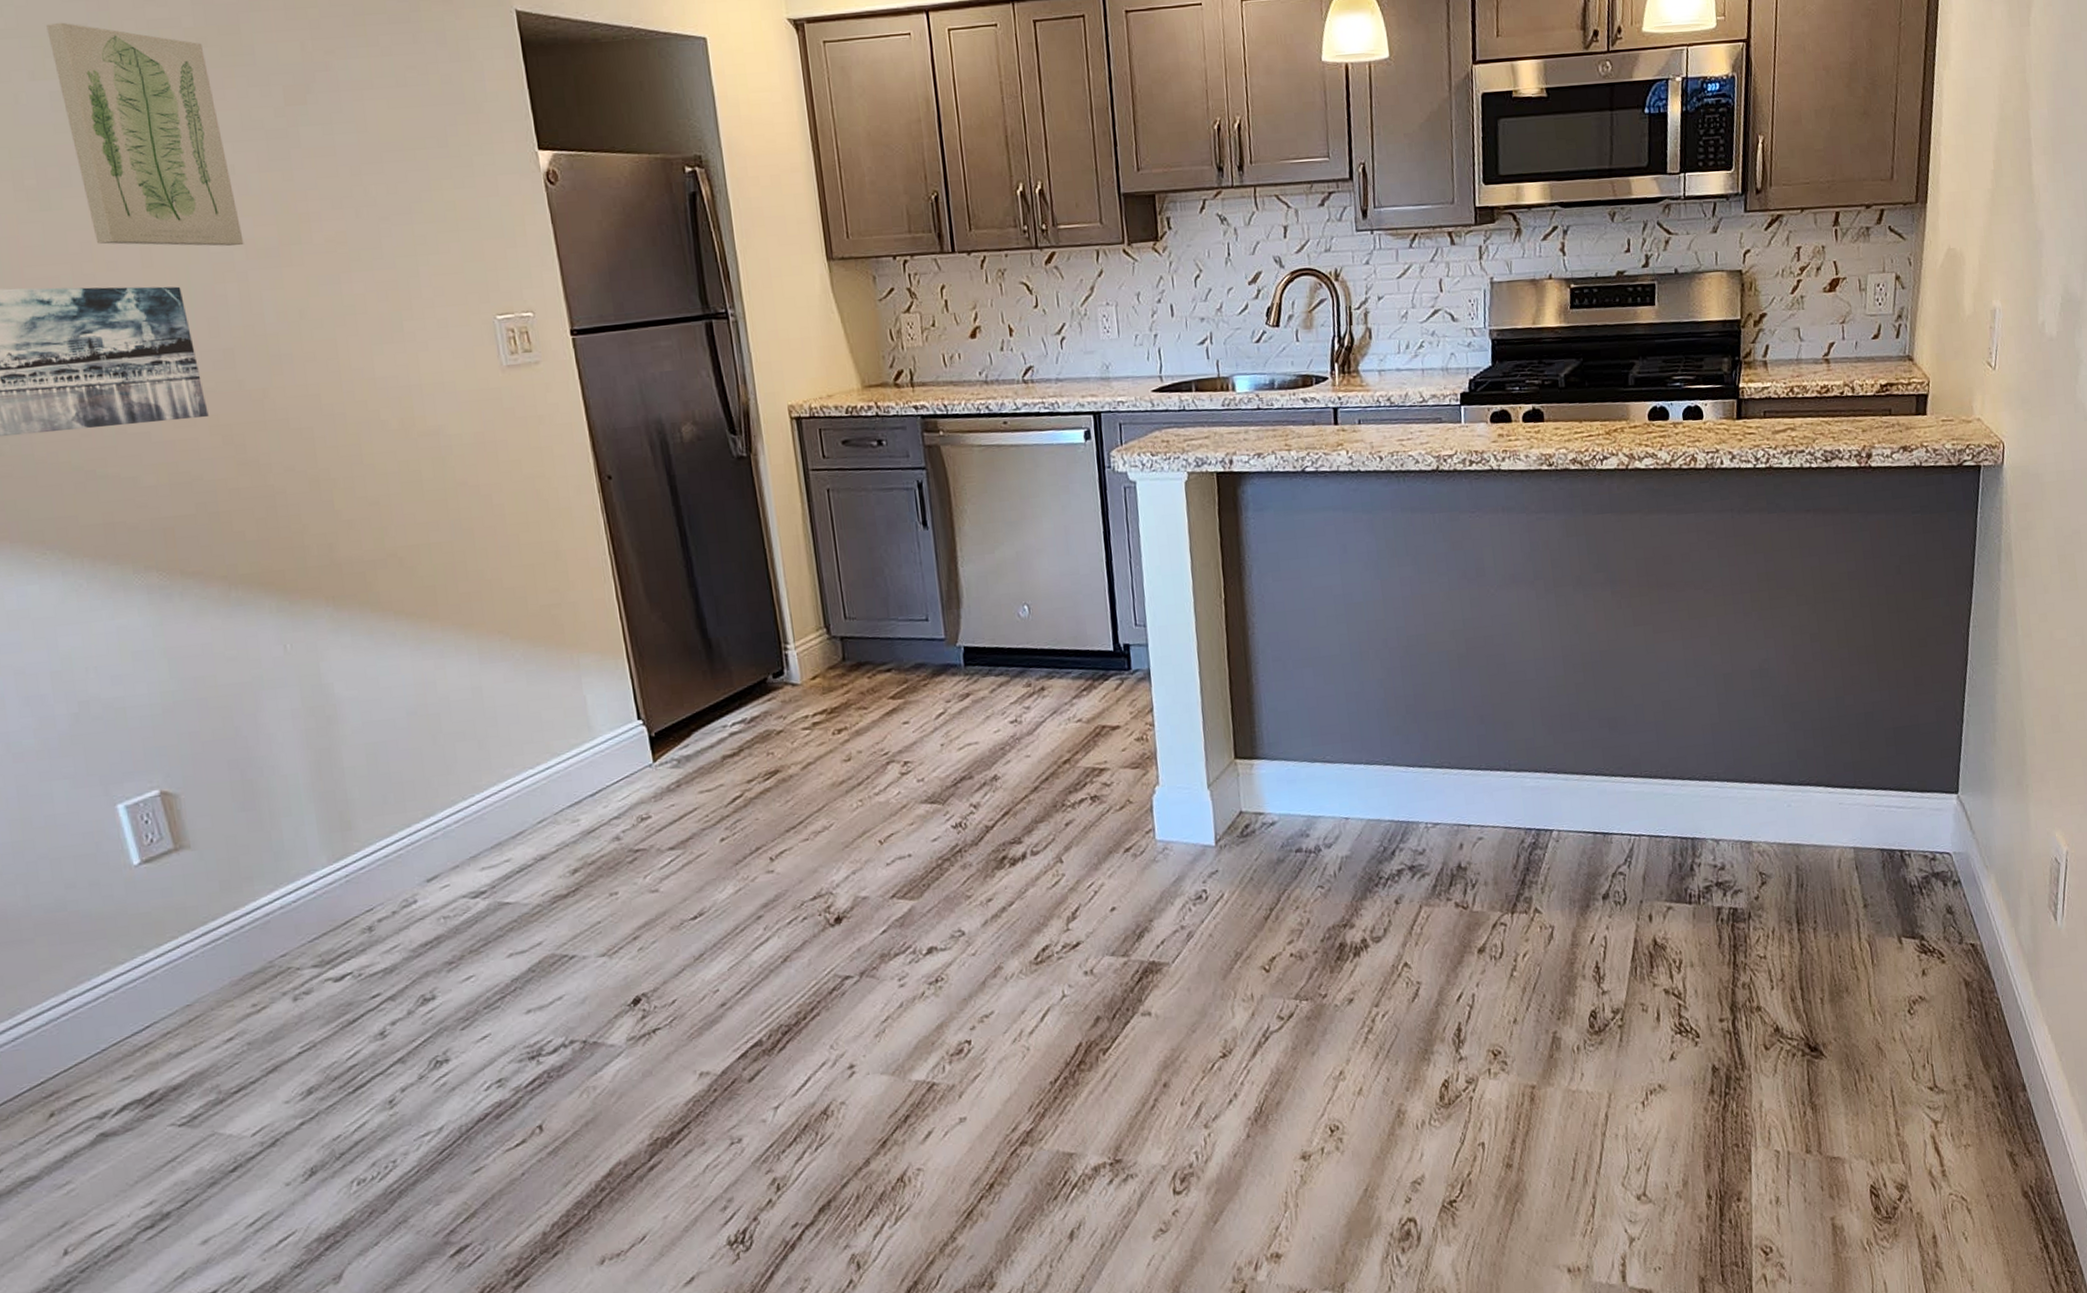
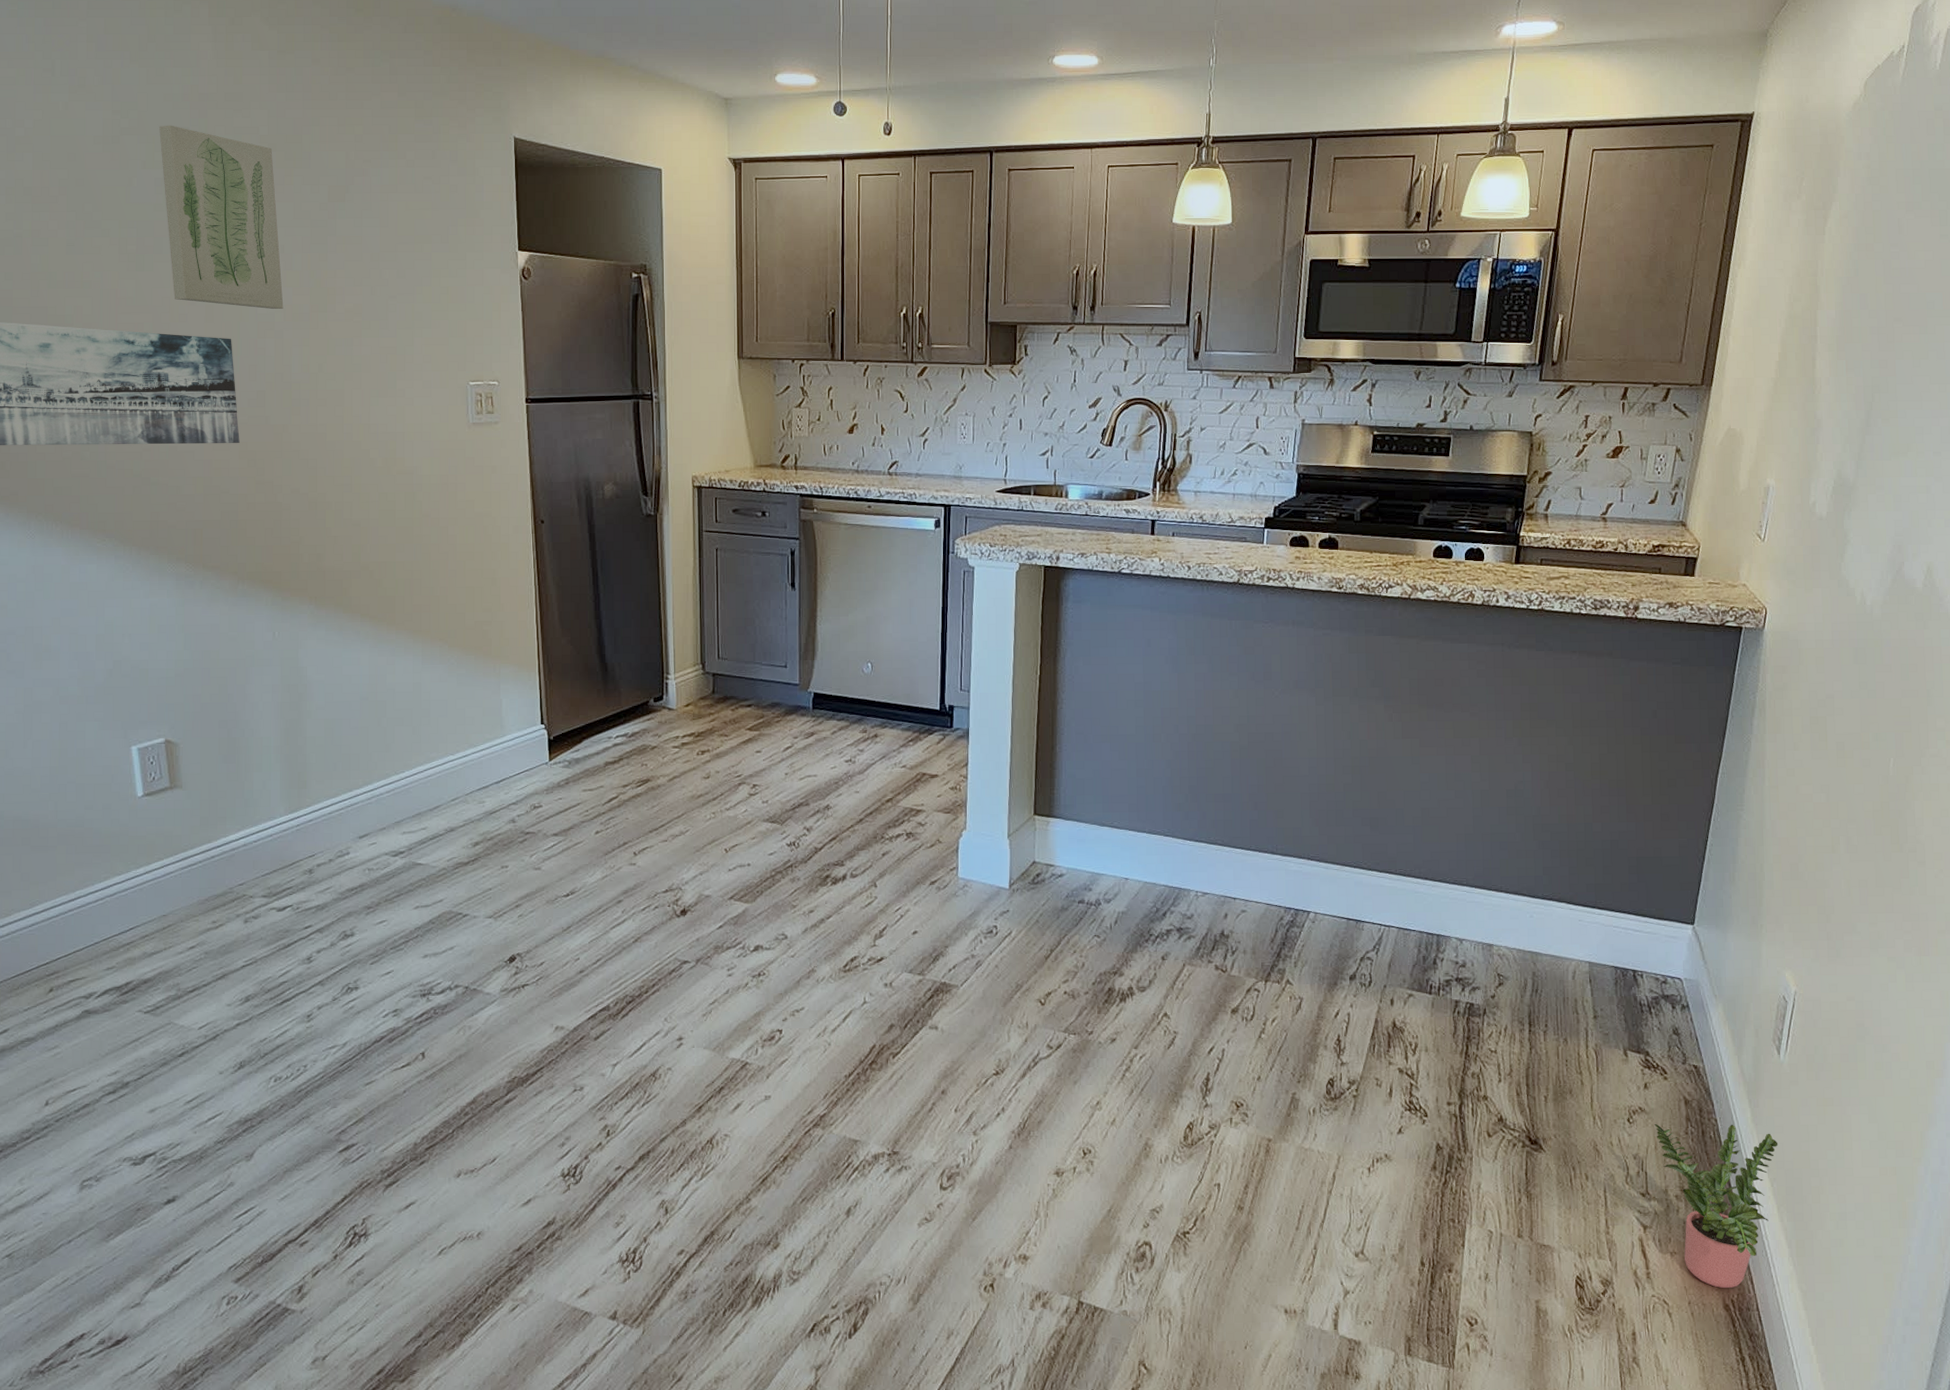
potted plant: none [1936,1000,2063,1176] -> present [1654,1124,1778,1289]

